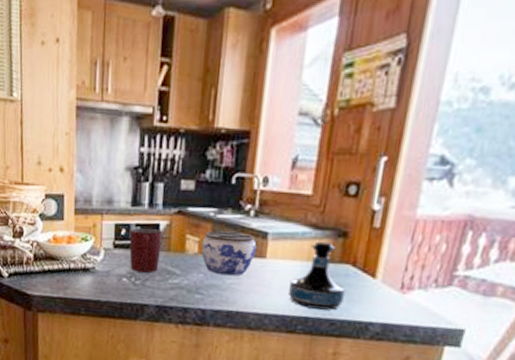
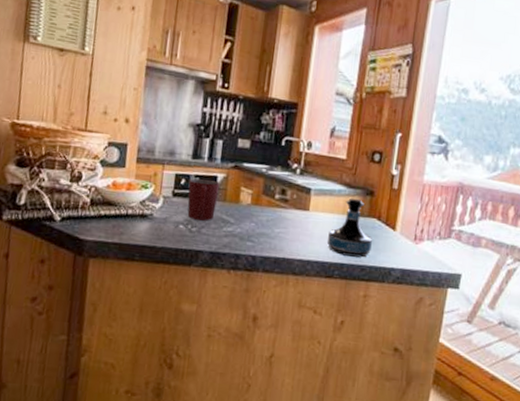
jar: present [201,231,257,276] -> none [253,185,302,226]

